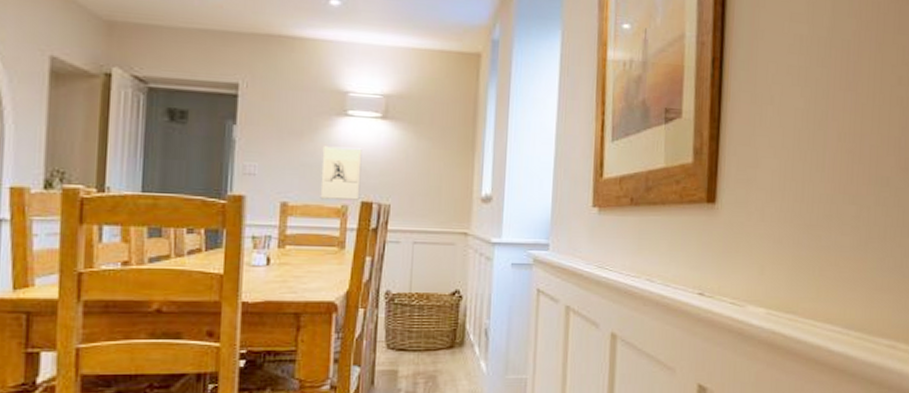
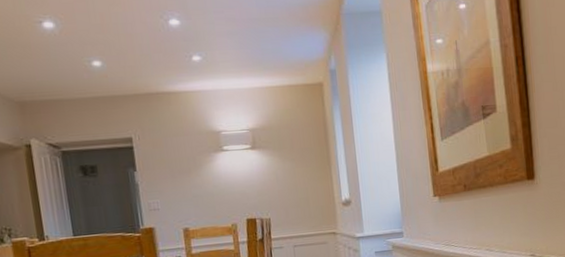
wall sculpture: present [320,146,362,200] -> none [208,176,245,222]

